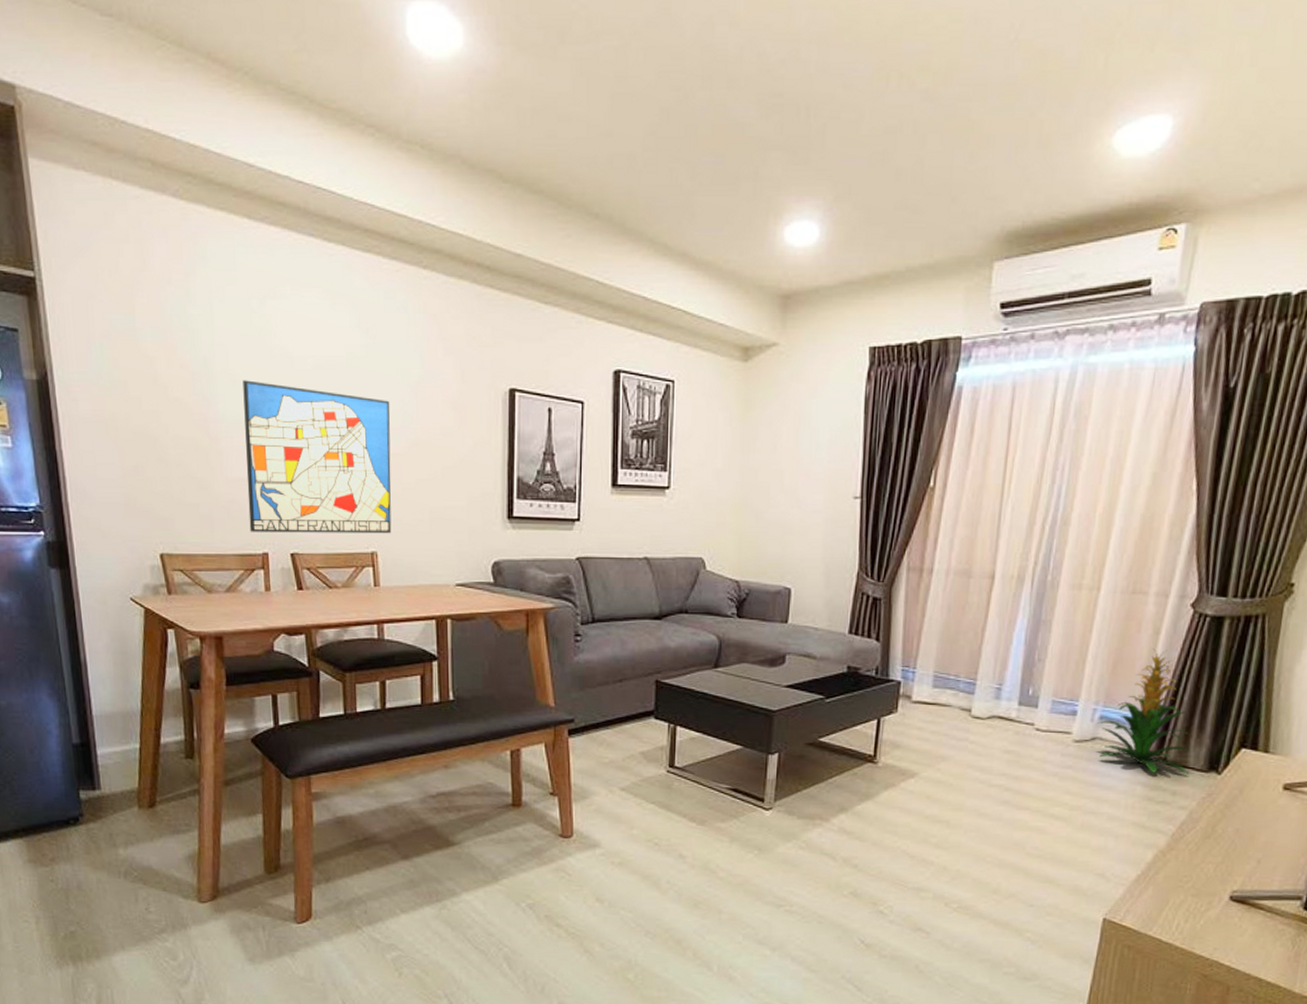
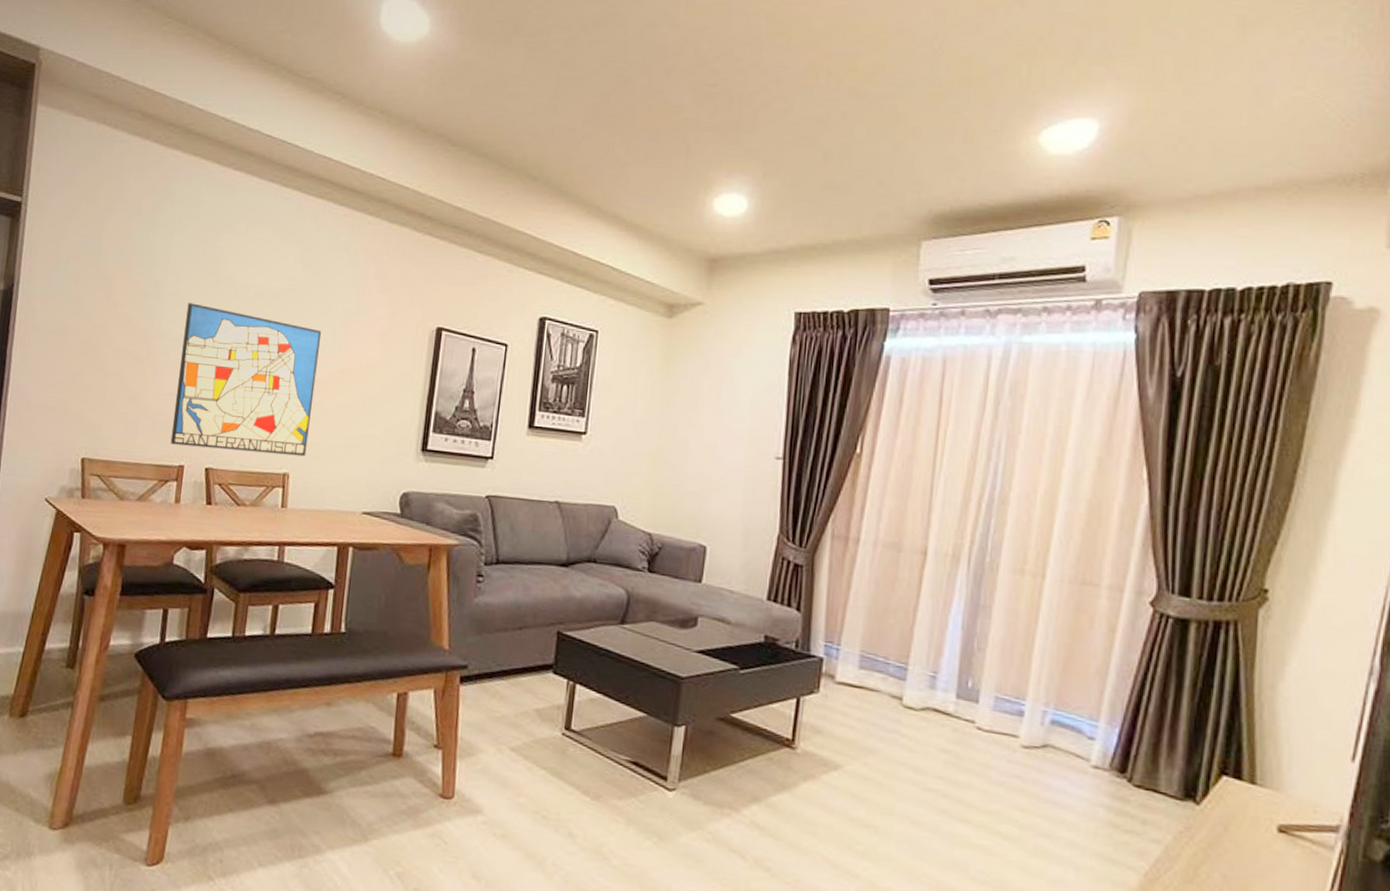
indoor plant: present [1097,648,1191,775] -> none [1048,648,1161,801]

